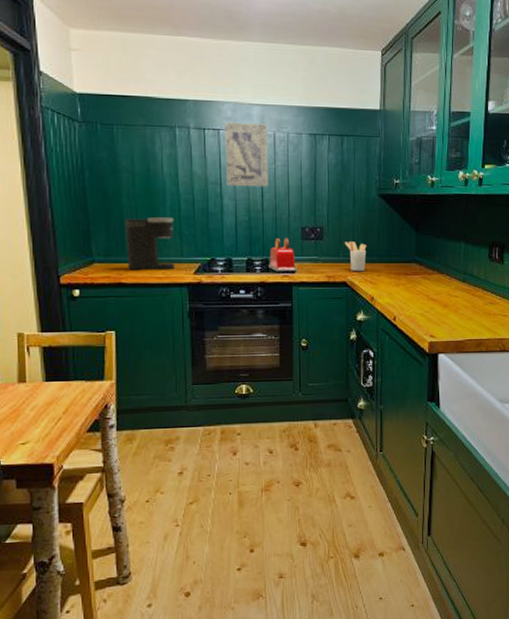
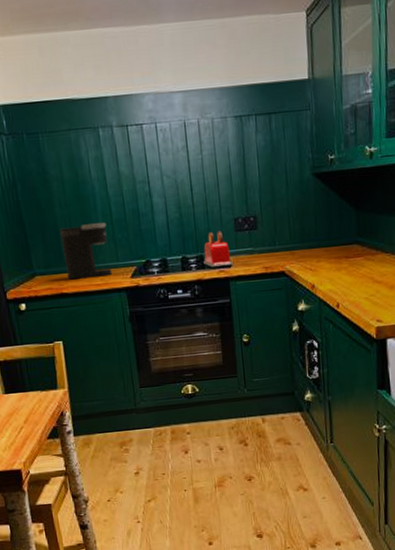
wall art: present [224,122,268,187] -> none [146,112,197,184]
utensil holder: present [344,240,367,271] -> none [279,227,304,259]

